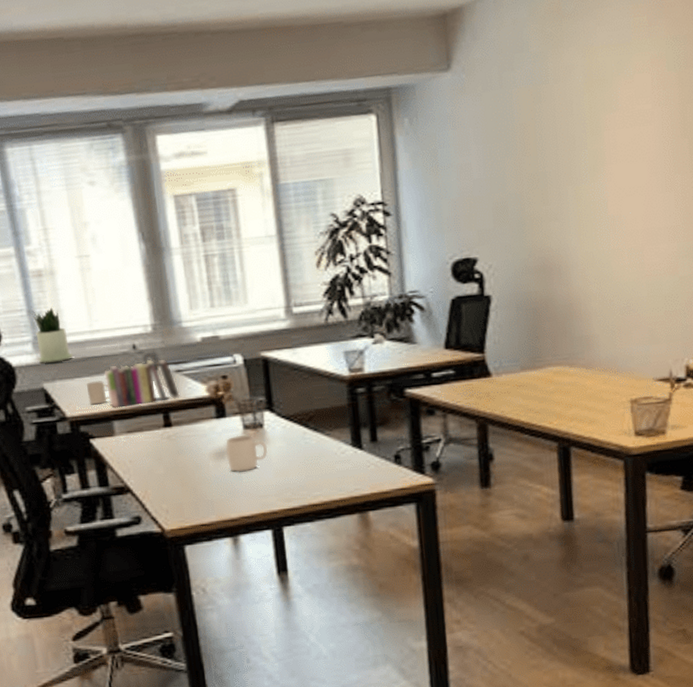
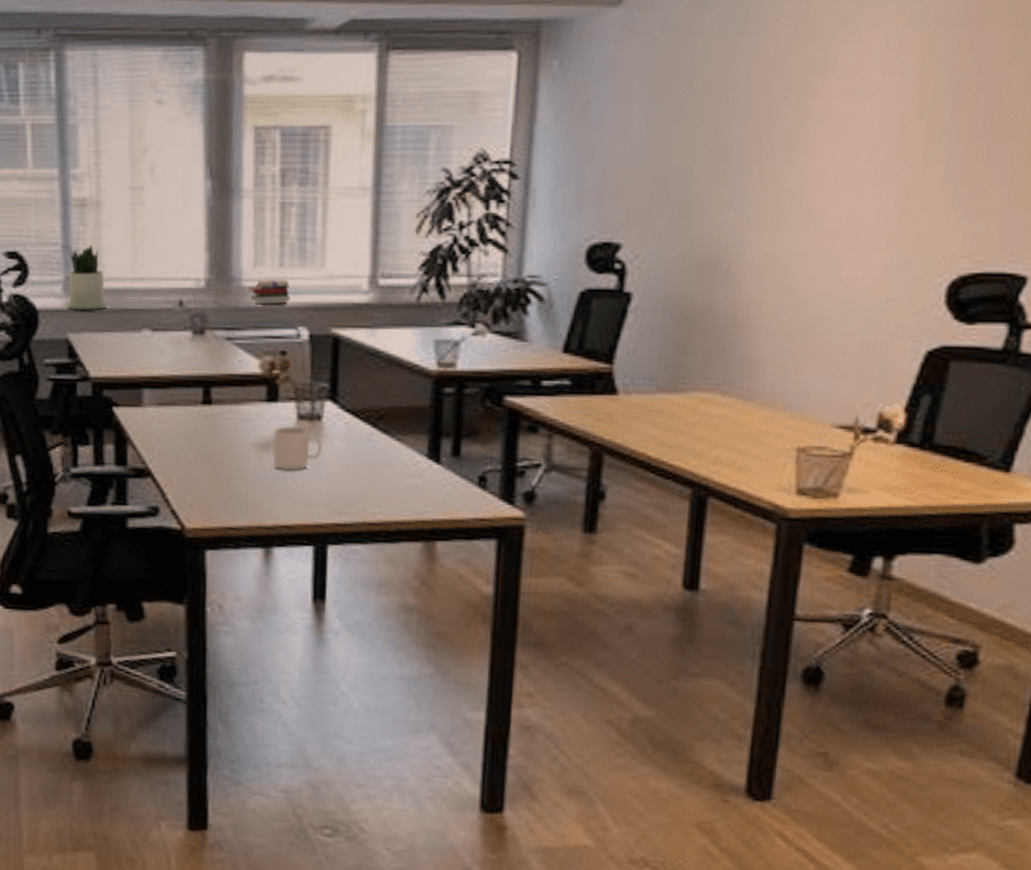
mug: present [87,380,110,405] -> none [118,337,144,367]
books: present [104,359,180,408] -> none [141,320,227,374]
books: none [187,317,224,341] -> present [248,279,290,305]

